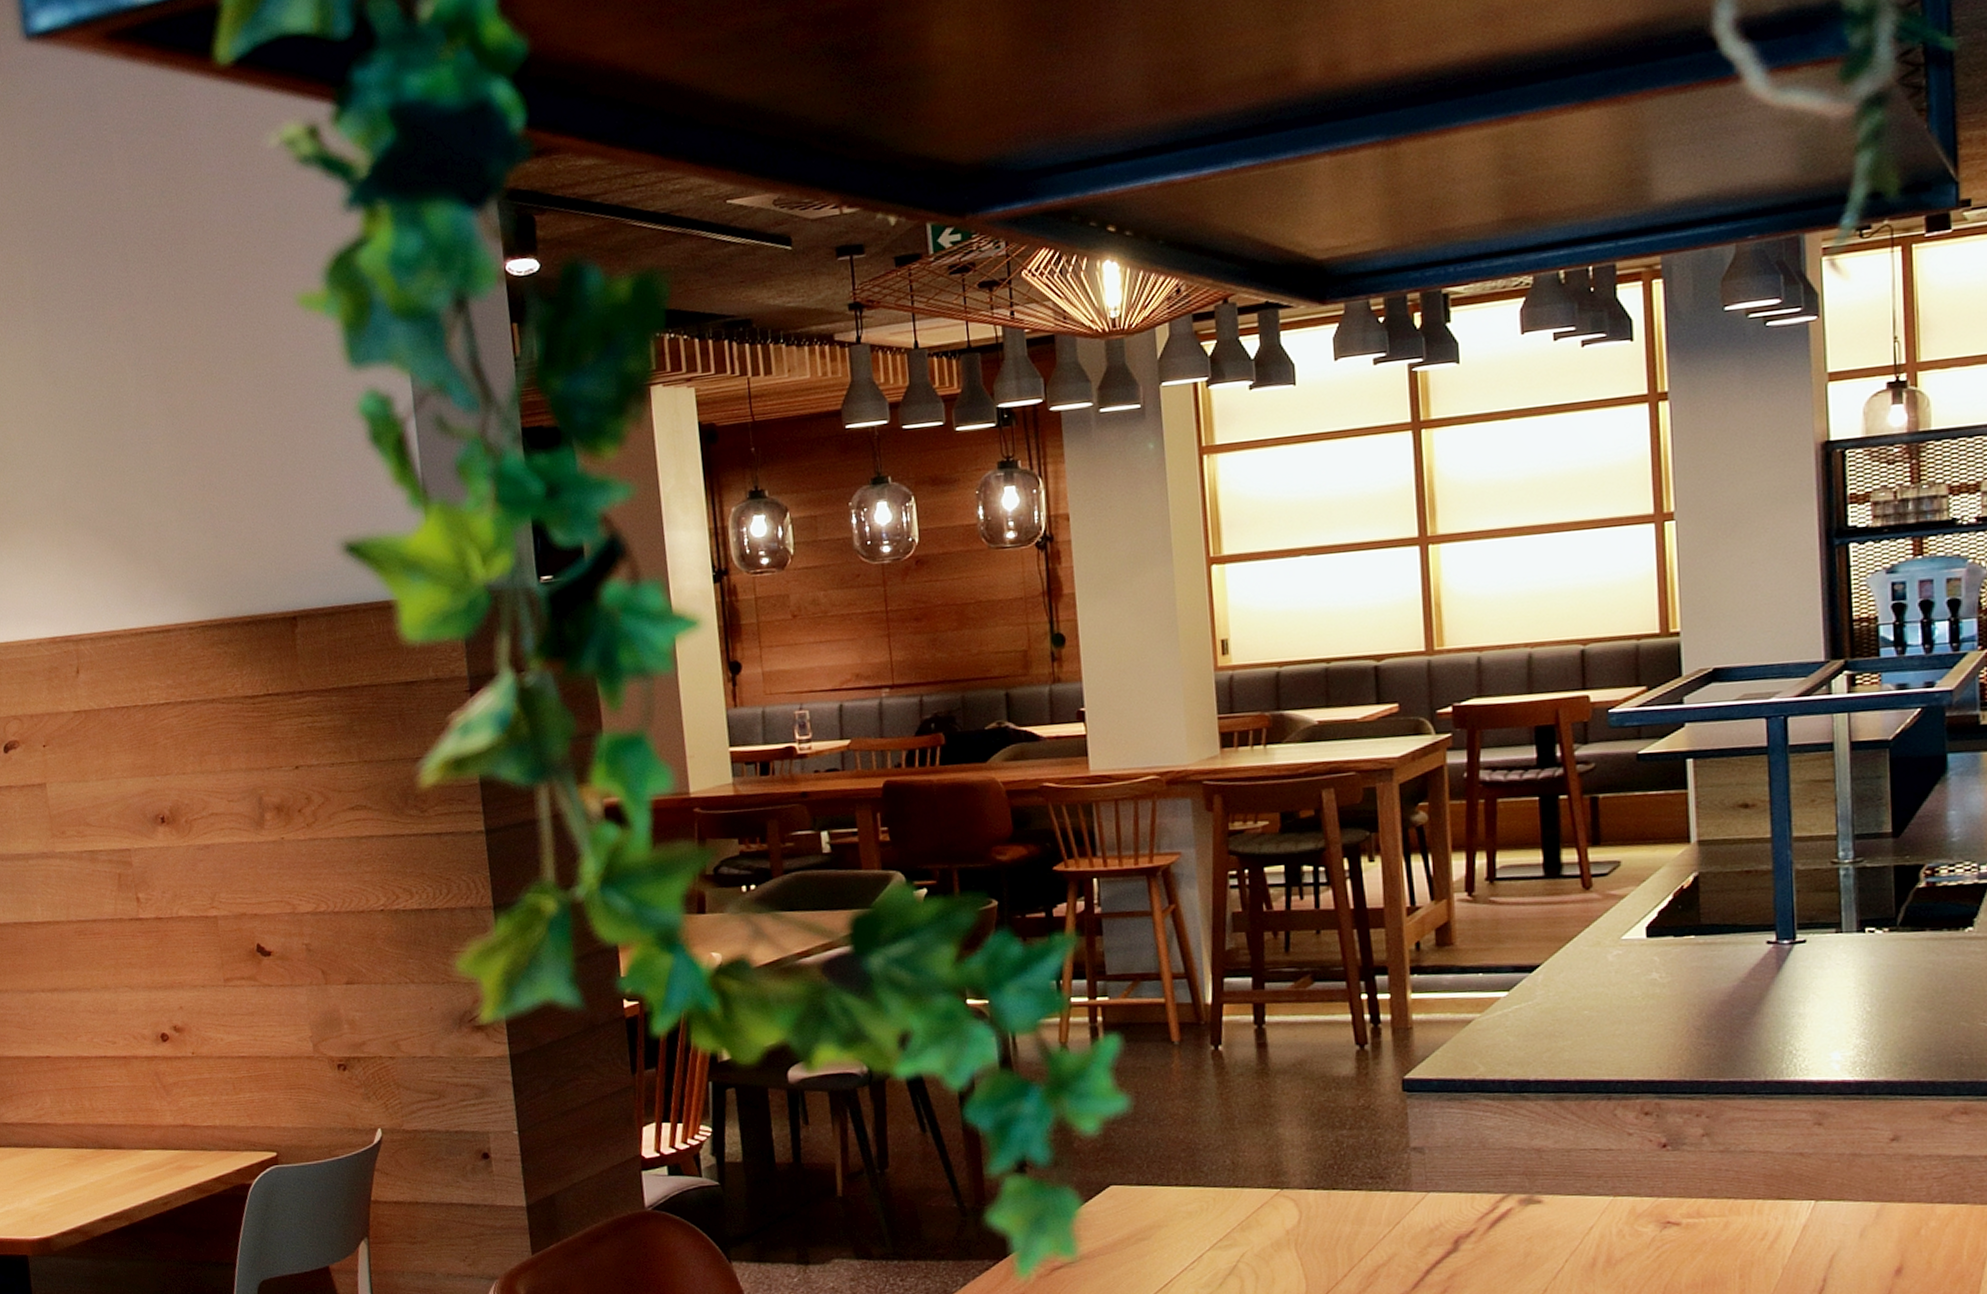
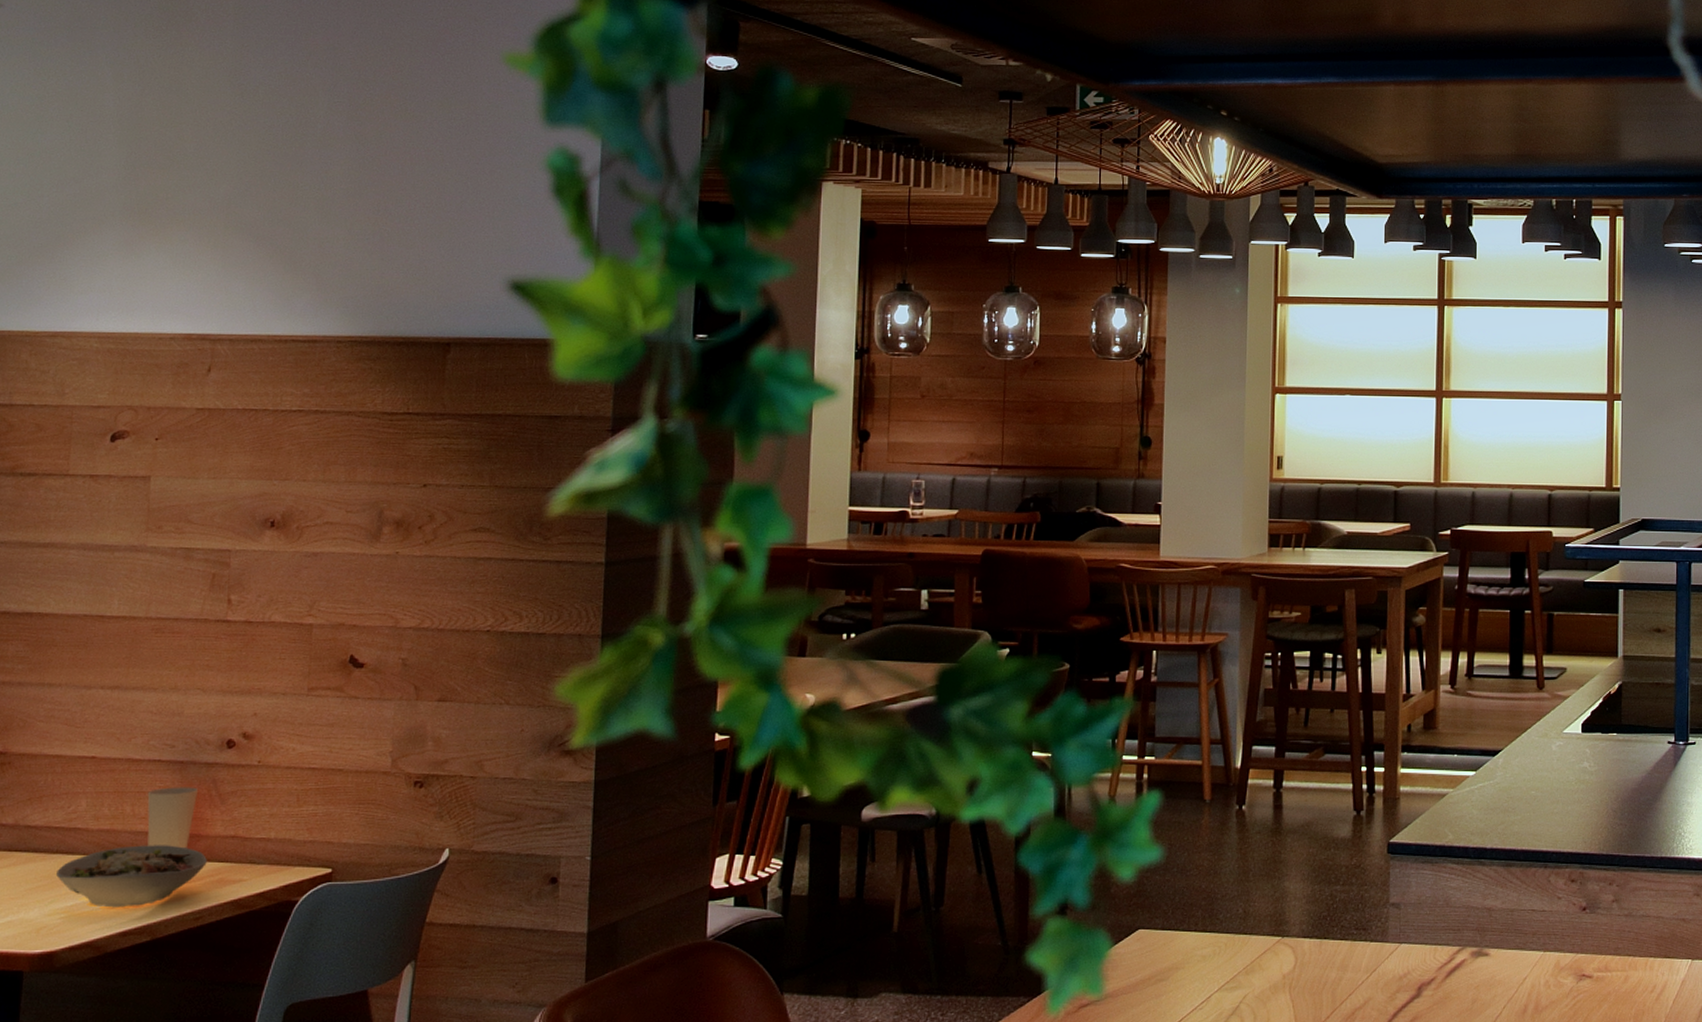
salad: none [37,1135,165,1196] -> present [56,845,207,908]
cup: none [100,1080,145,1139] -> present [147,787,199,849]

